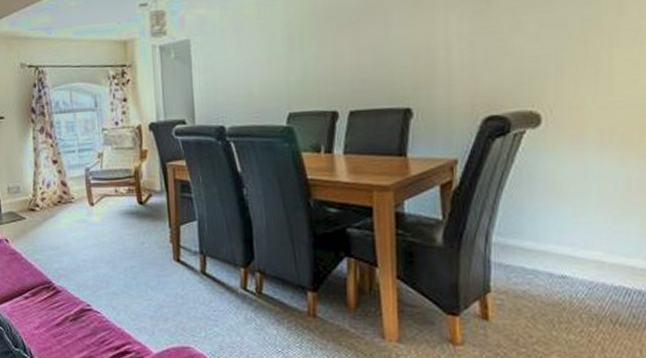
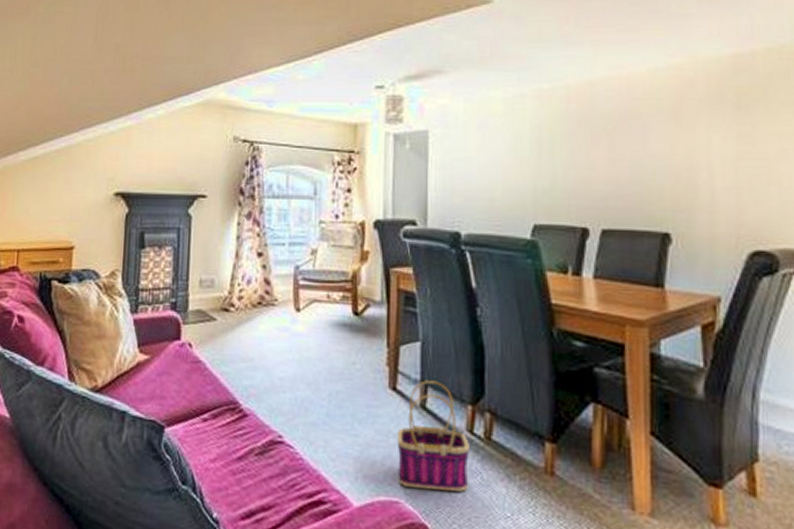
basket: none [183,251,245,337] -> present [397,380,469,492]

